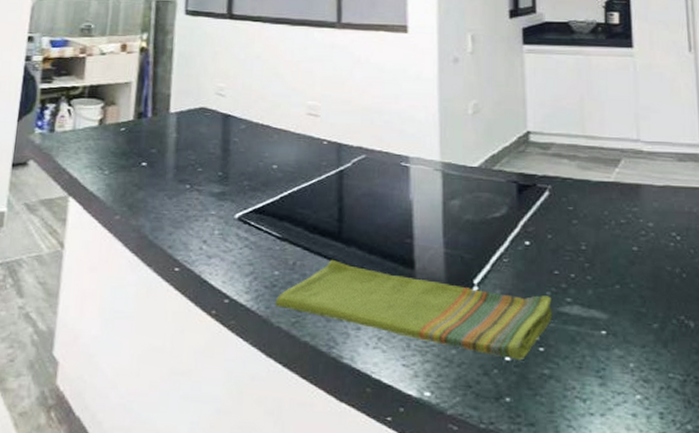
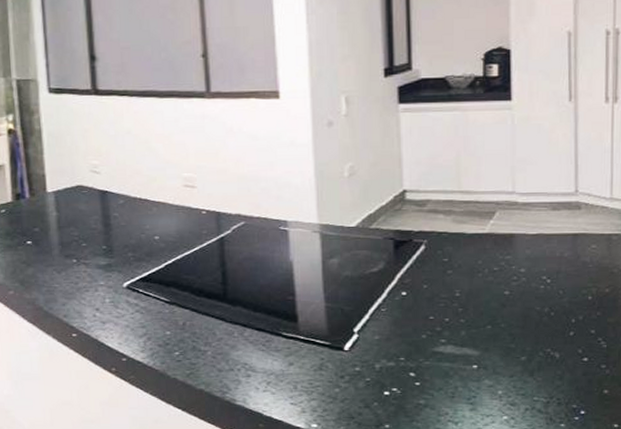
dish towel: present [275,259,553,361] -> none [169,318,428,394]

